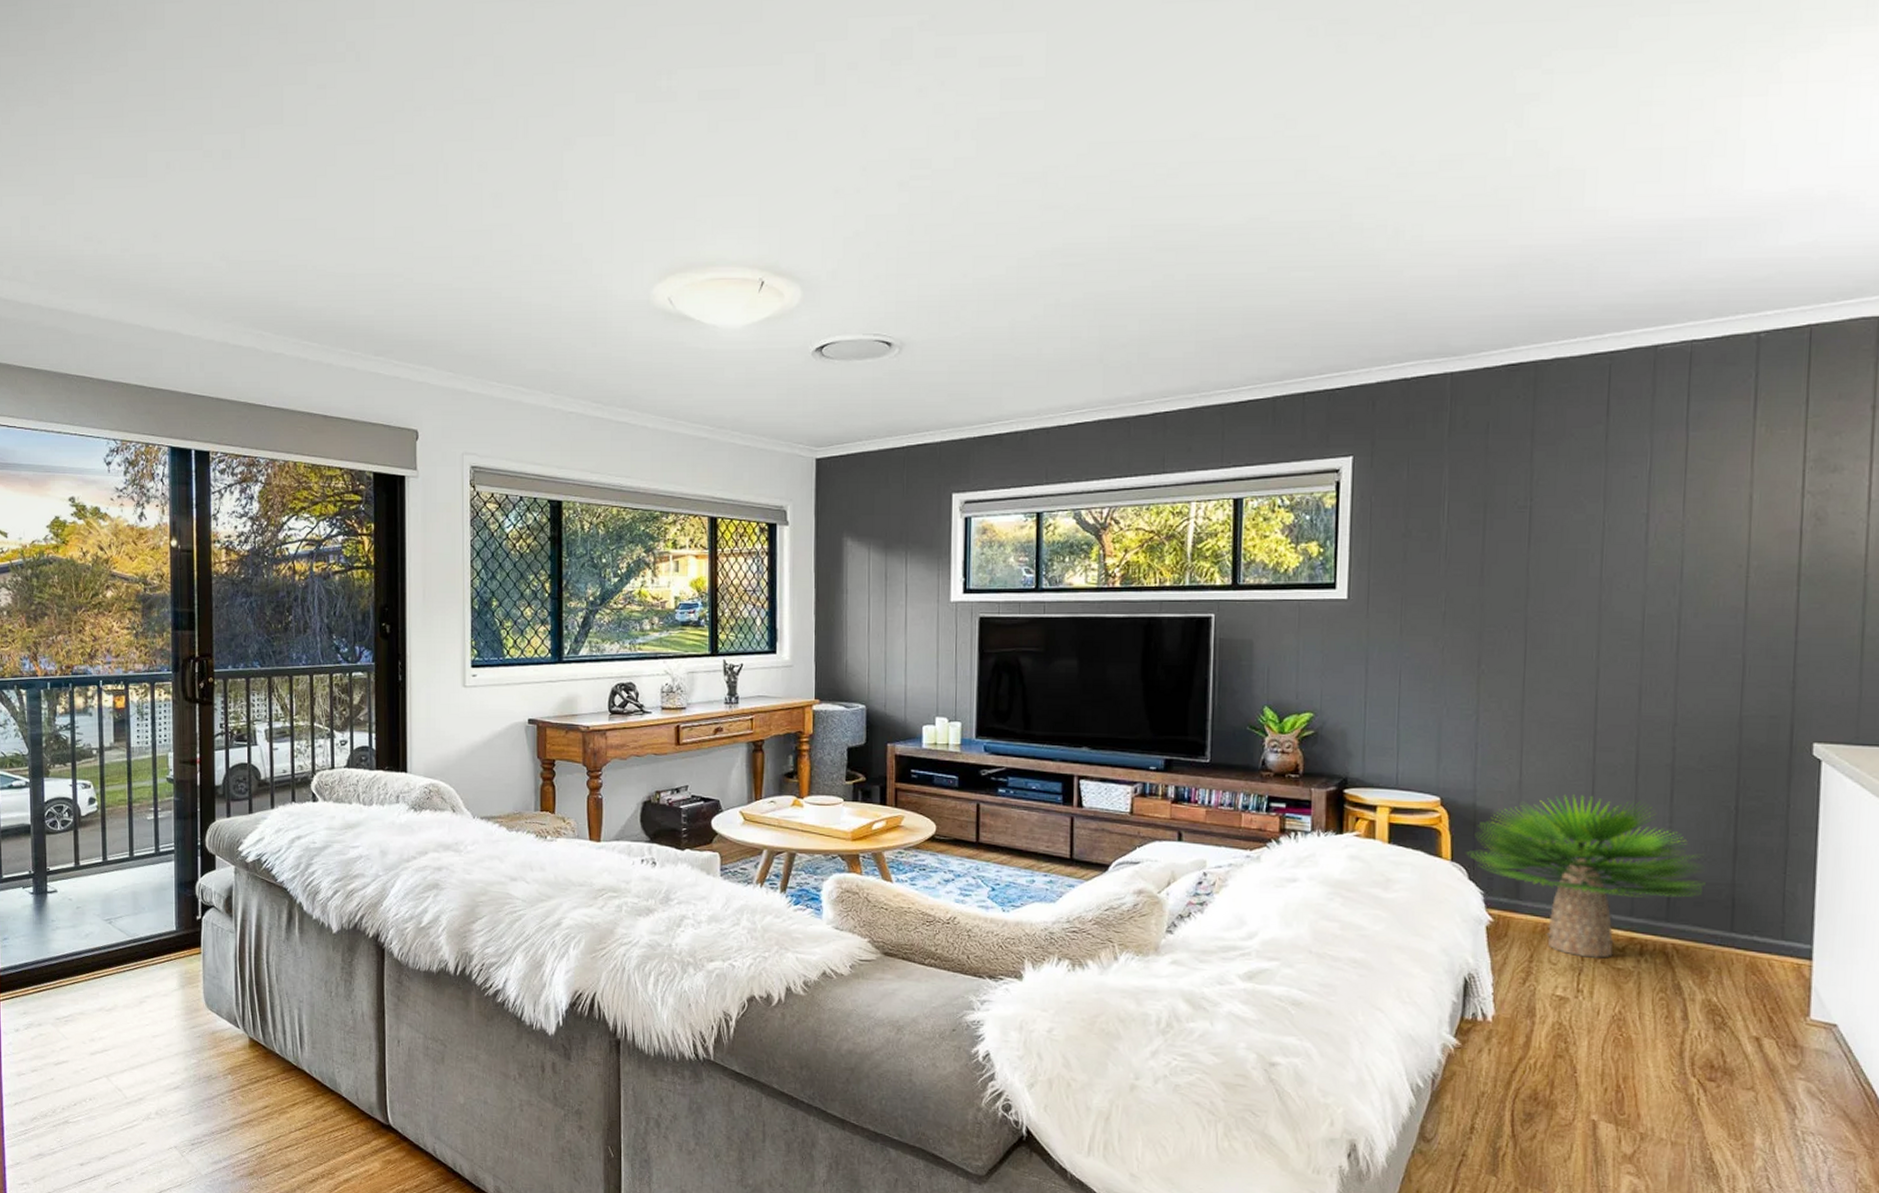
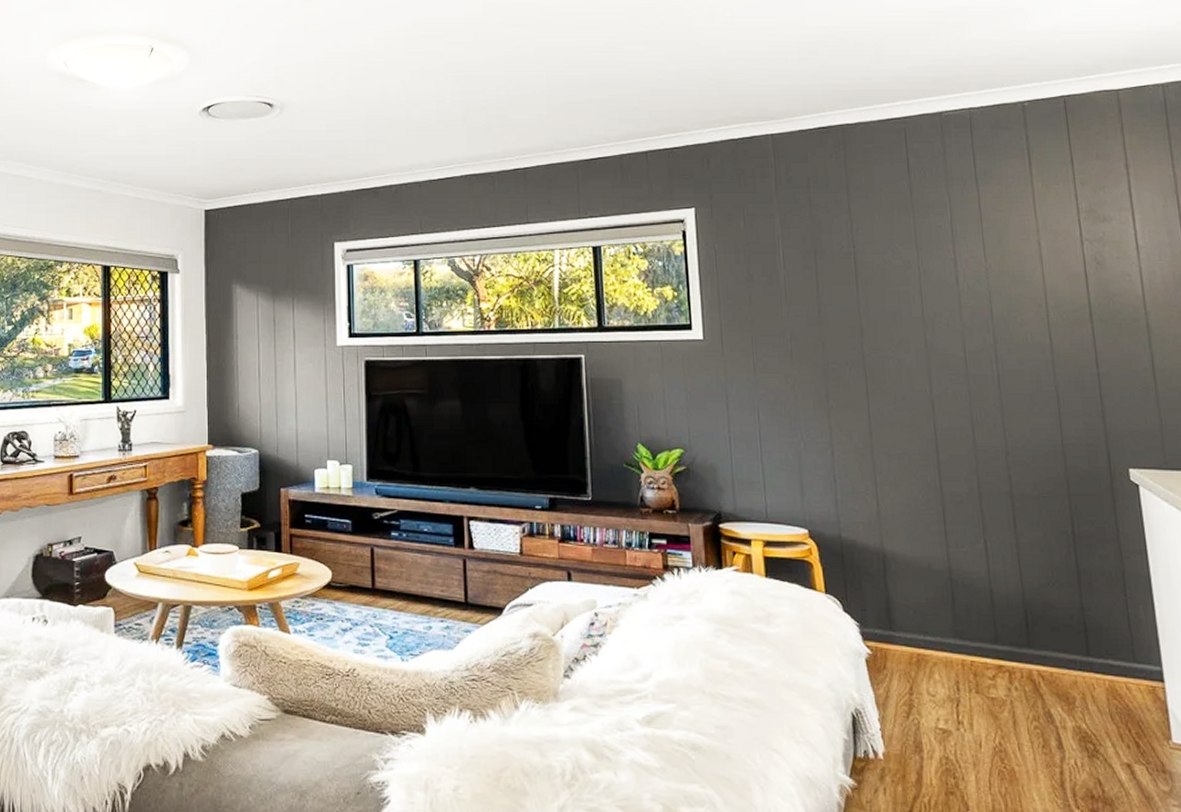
potted plant: present [1468,794,1706,958] -> none [840,524,1058,688]

